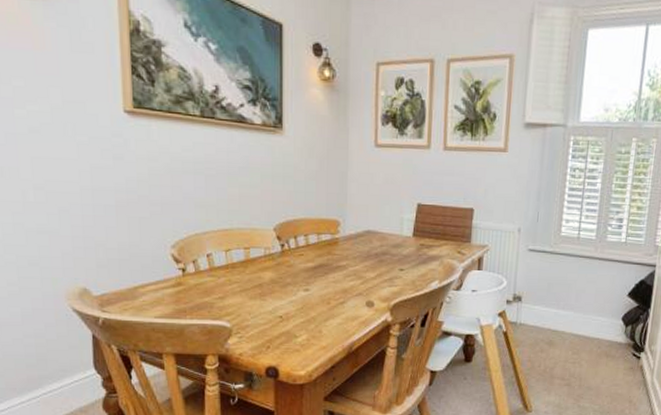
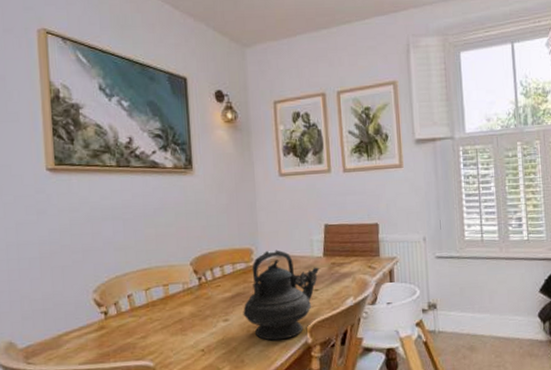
teapot: none [324,224,408,315] -> present [243,250,320,341]

